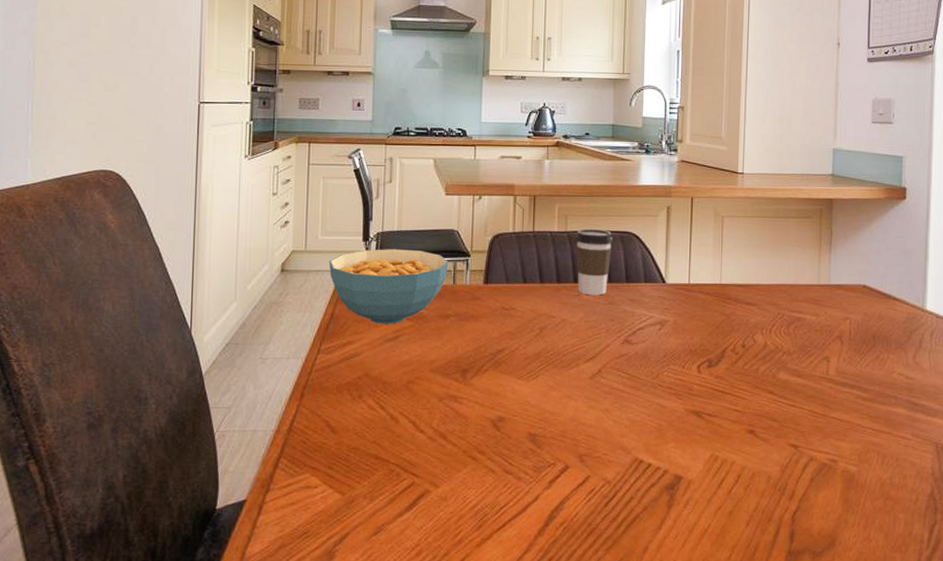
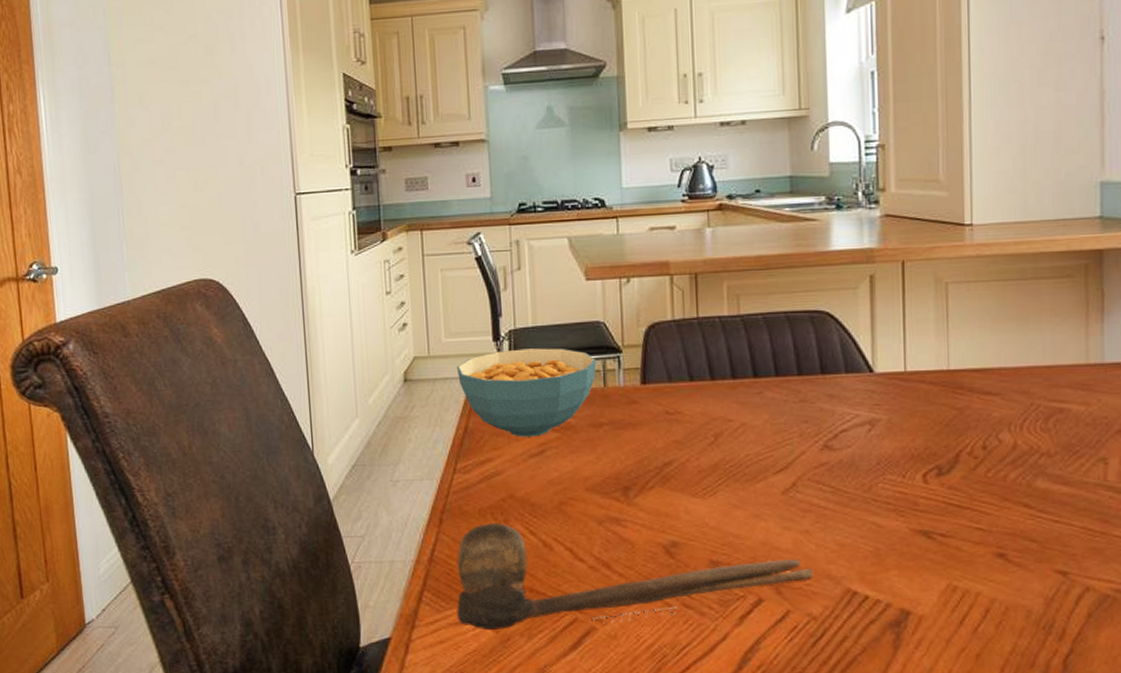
spoon: none [309,398,610,493] -> present [457,523,814,631]
coffee cup: present [576,228,613,296] -> none [752,309,800,392]

